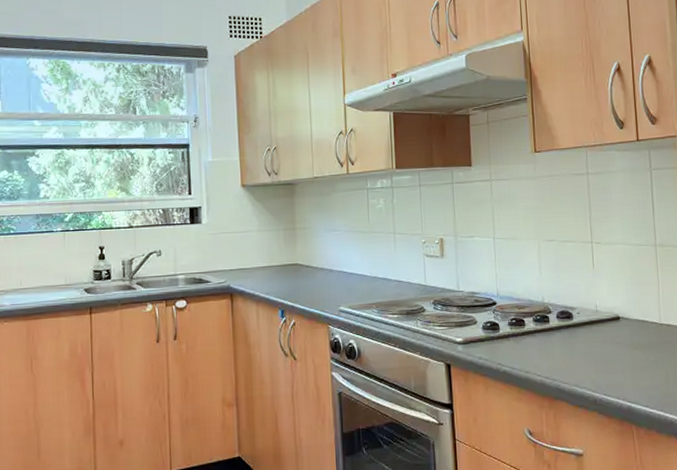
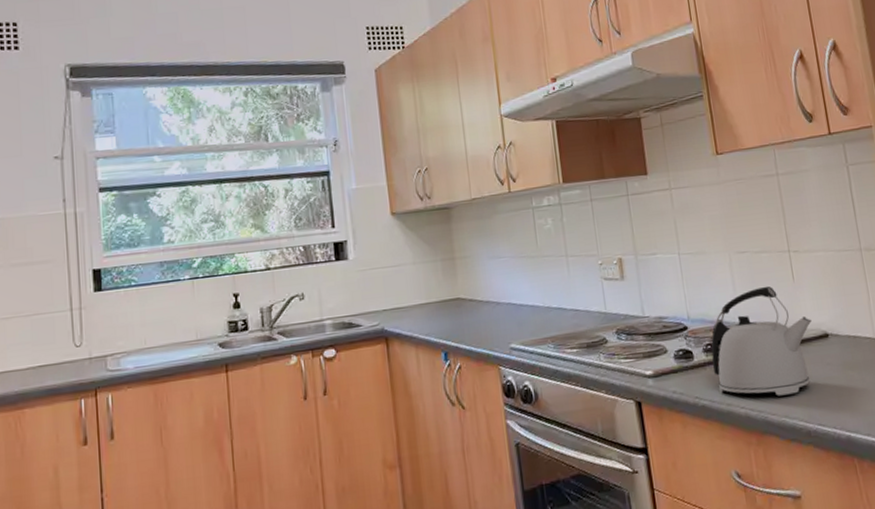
kettle: none [515,271,606,368] -> present [711,286,812,396]

